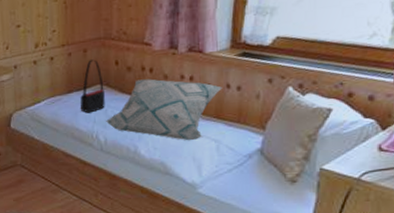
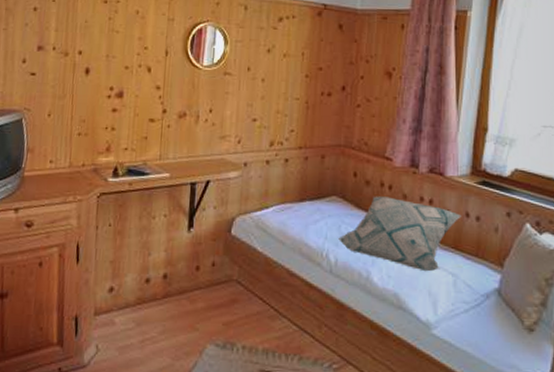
shoulder bag: present [80,59,105,113] -> none [311,167,340,227]

